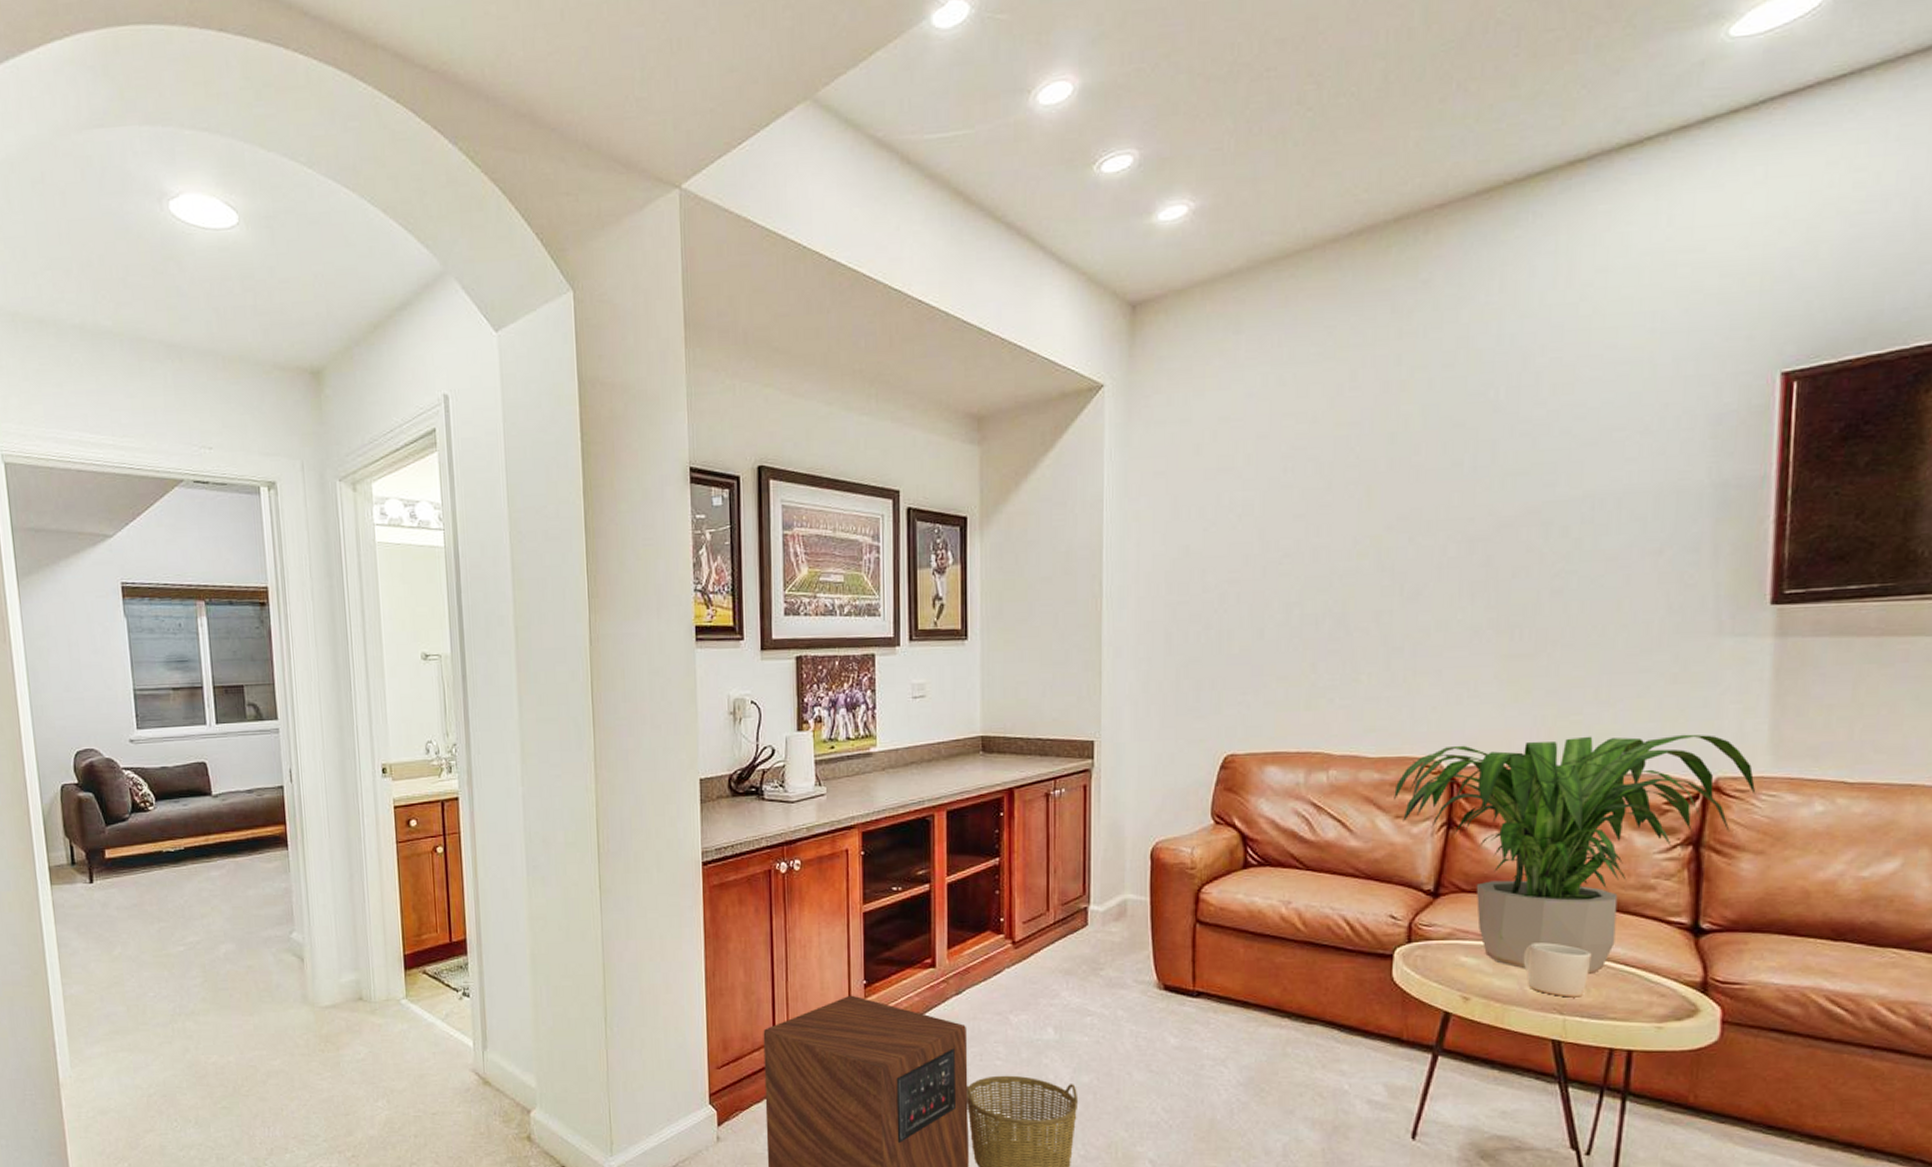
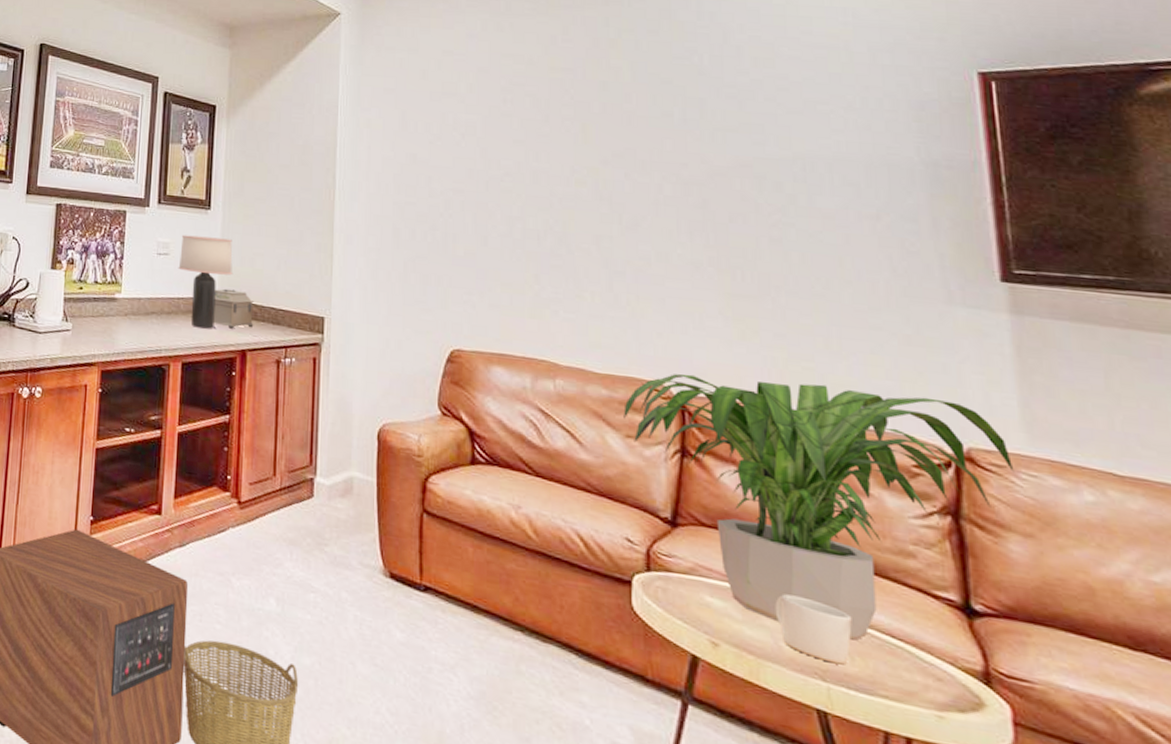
table lamp: none [936,670,996,772] -> present [178,235,234,330]
decorative box: none [977,725,1021,769] -> present [213,288,255,330]

